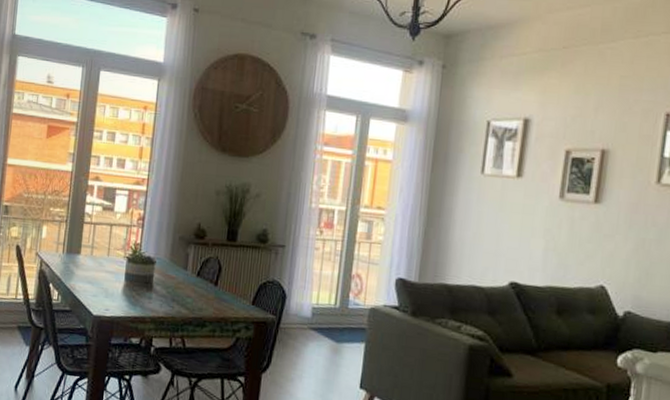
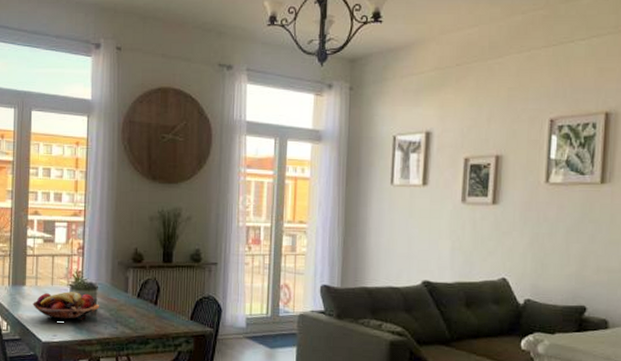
fruit basket: none [86,264,157,296] -> present [33,291,100,320]

